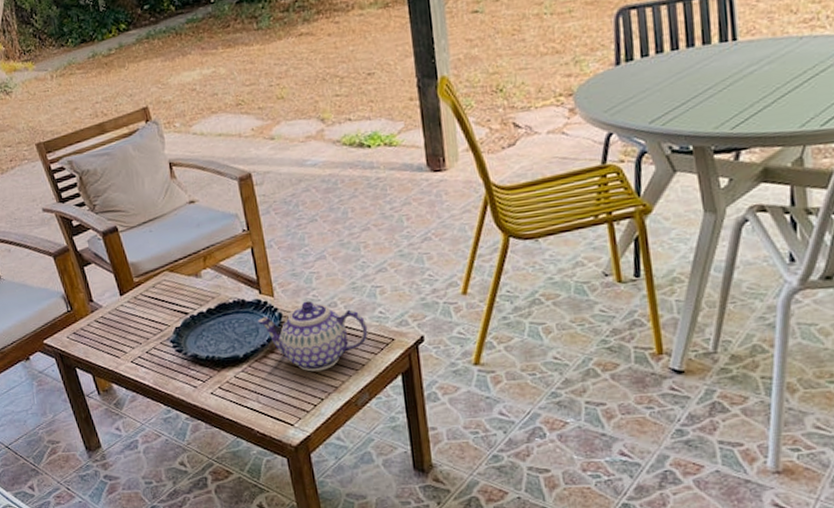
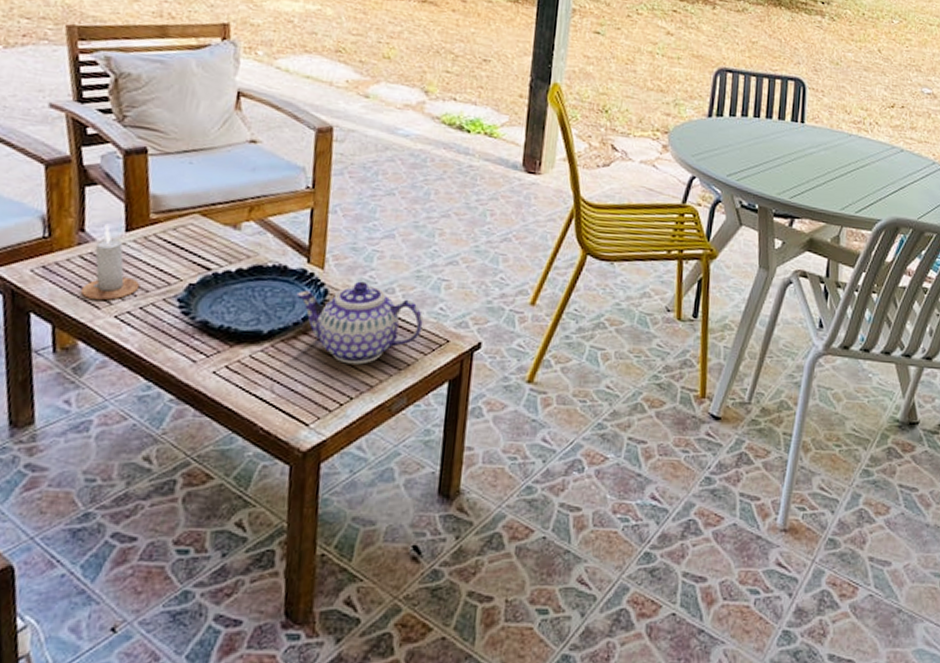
candle: none [103,293,142,352] -> present [80,225,141,301]

